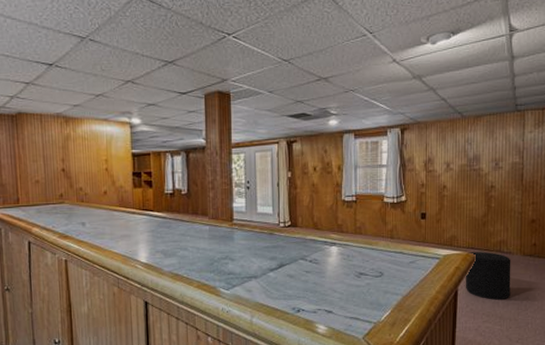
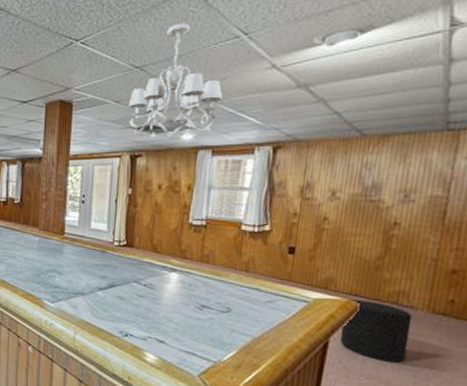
chandelier: none [281,22,359,125] -> present [129,23,223,138]

